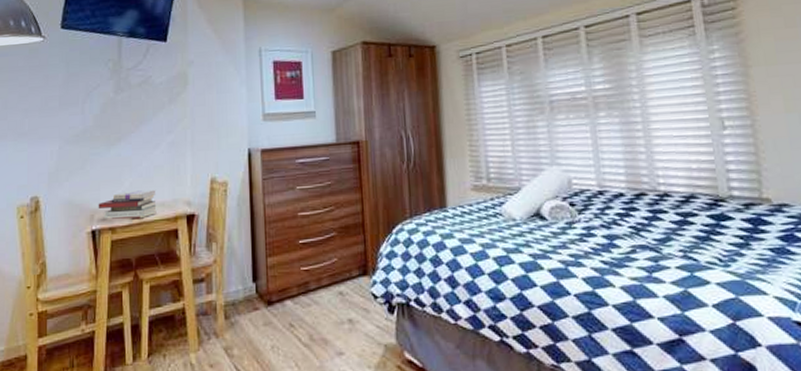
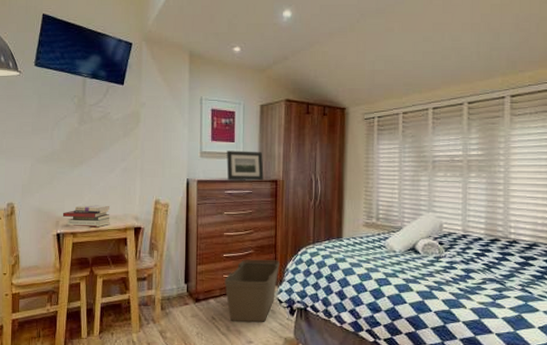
picture frame: none [295,108,343,146] -> present [226,150,264,181]
bicycle basket: none [302,242,371,328] -> present [224,259,280,323]

